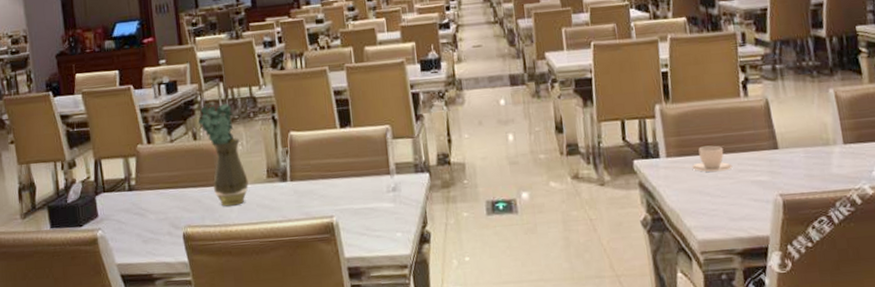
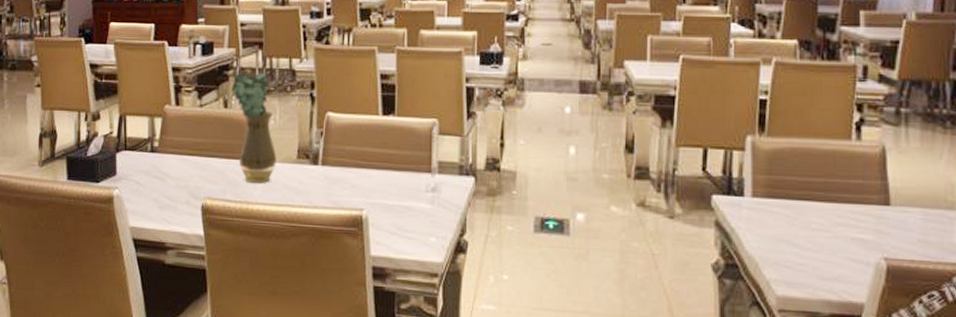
teacup: present [692,145,733,173] -> none [781,190,831,222]

